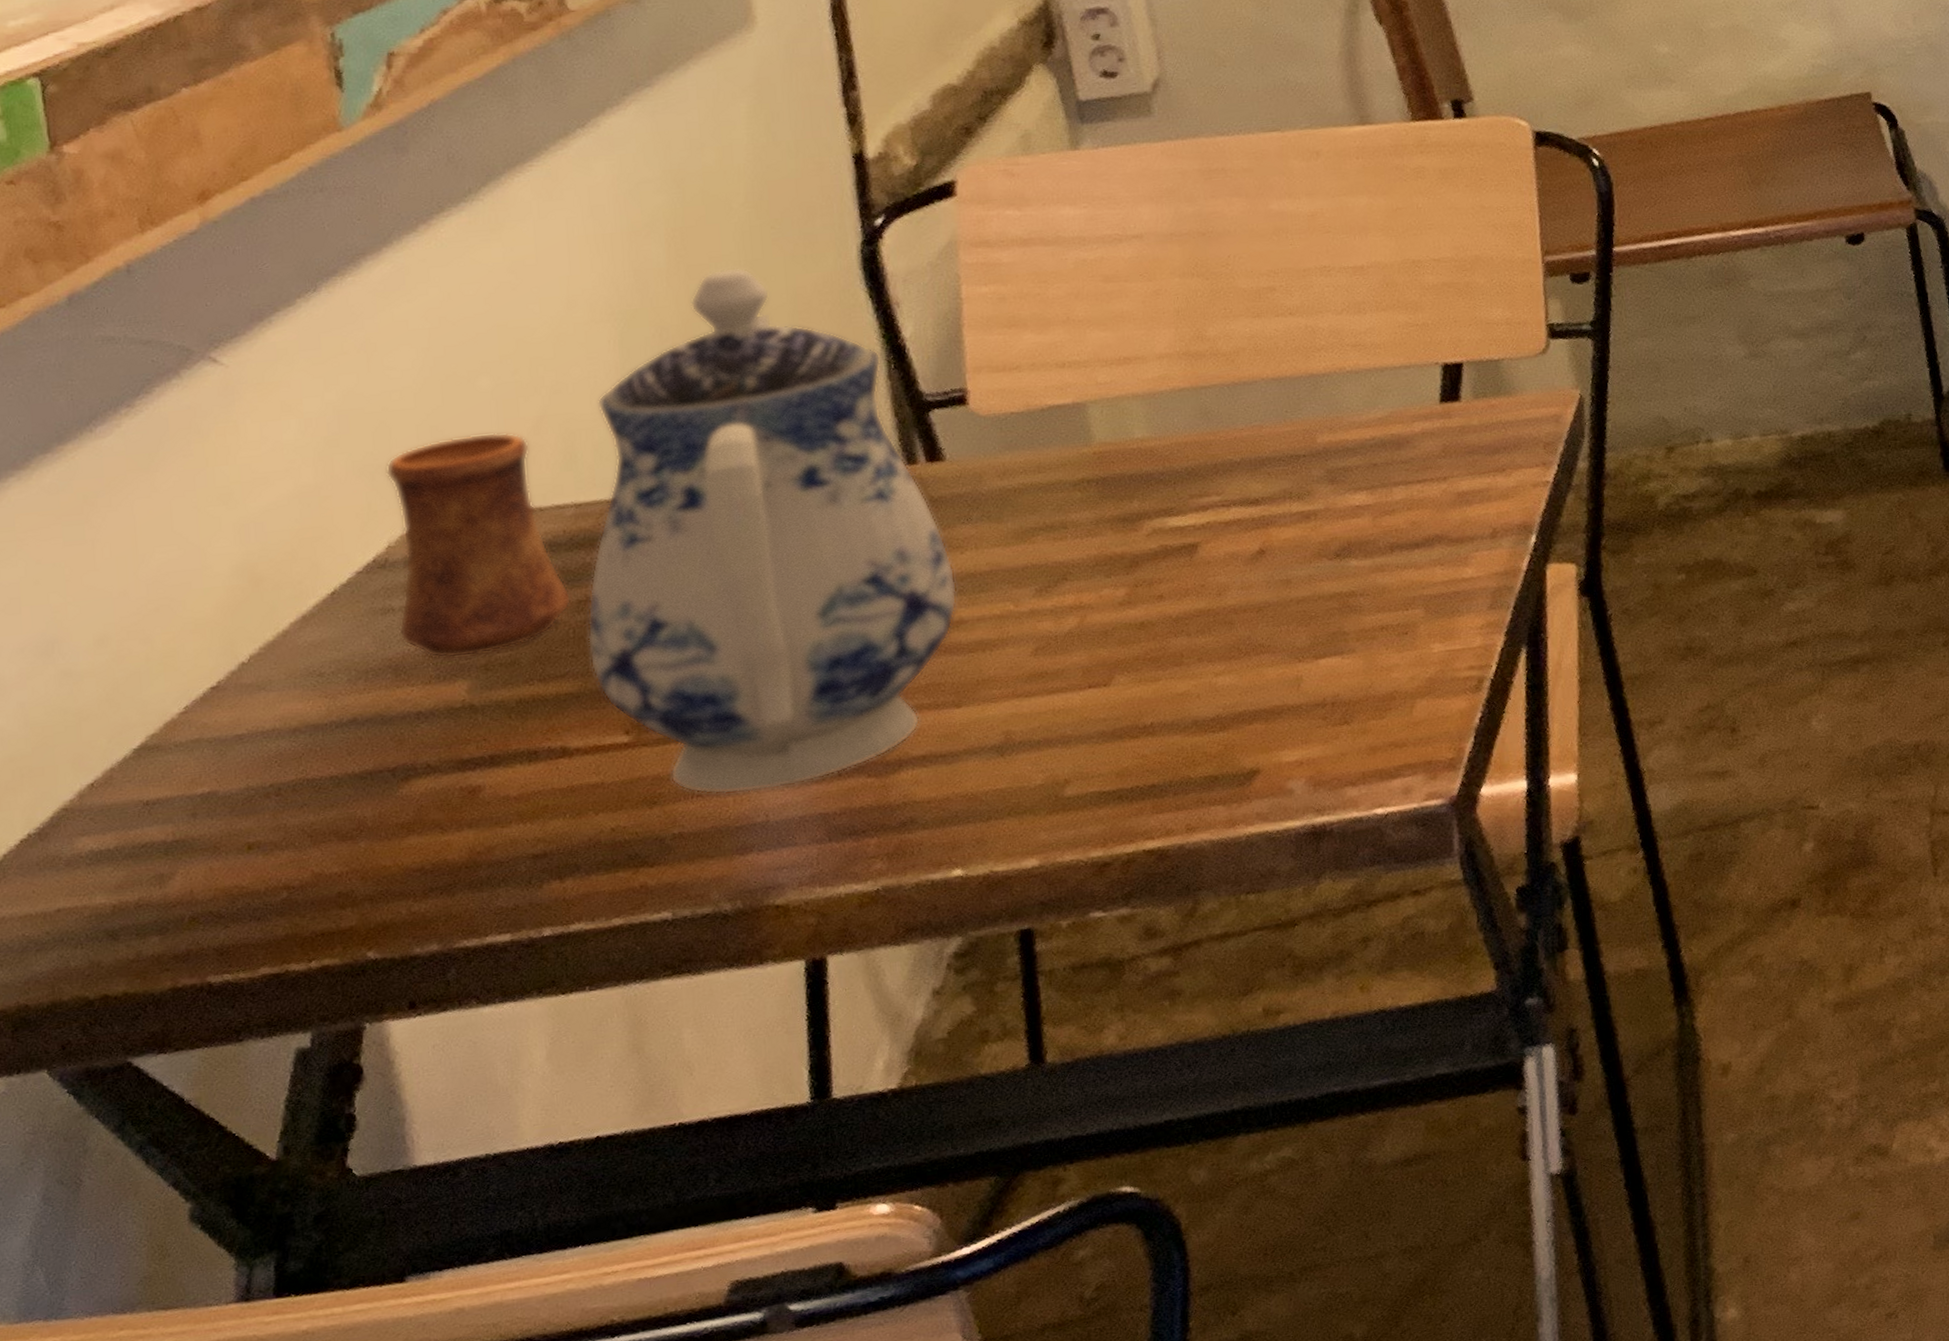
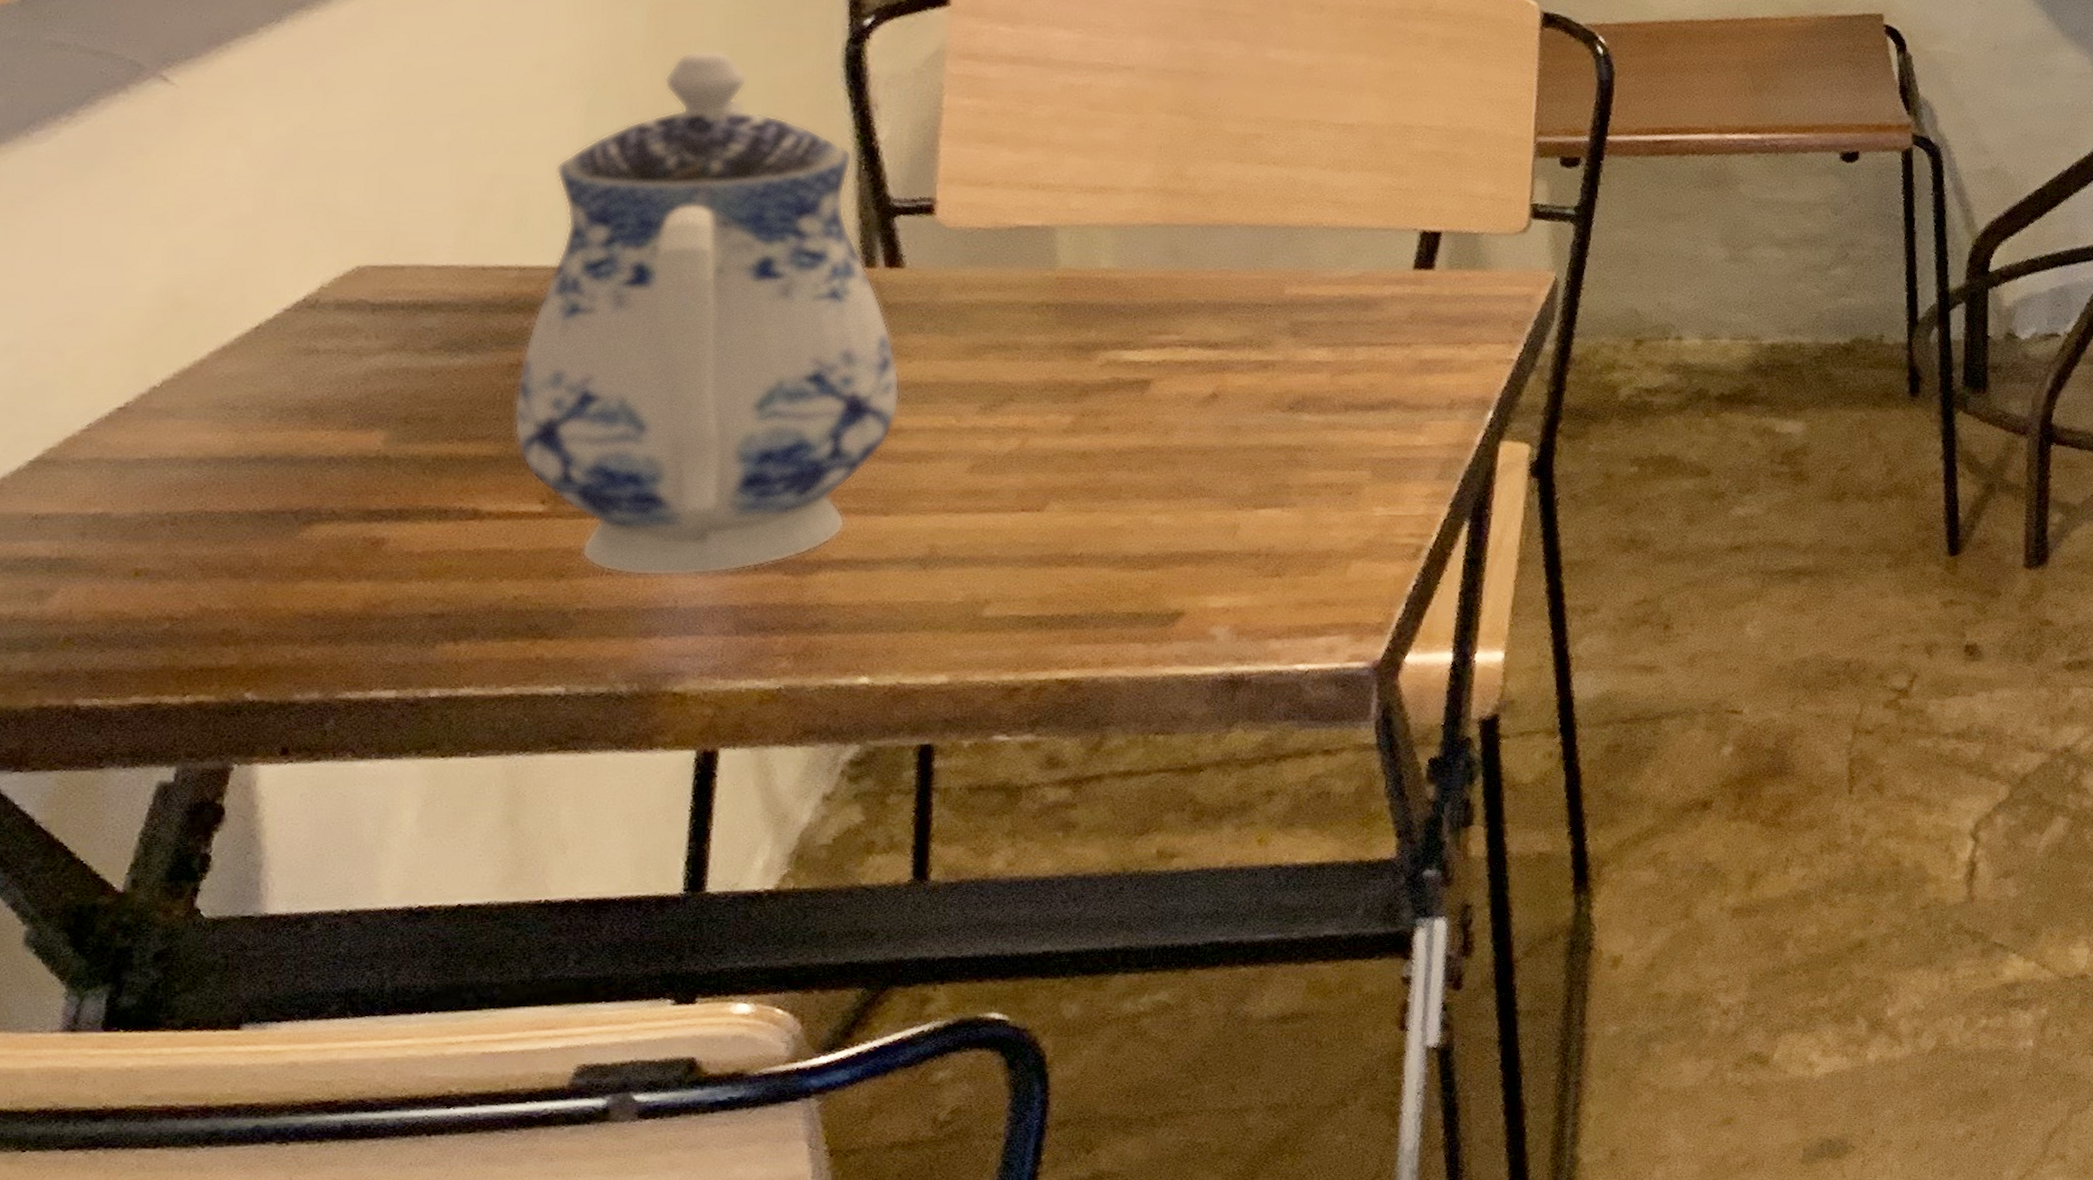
cup: present [385,432,572,659] -> none [320,185,504,407]

